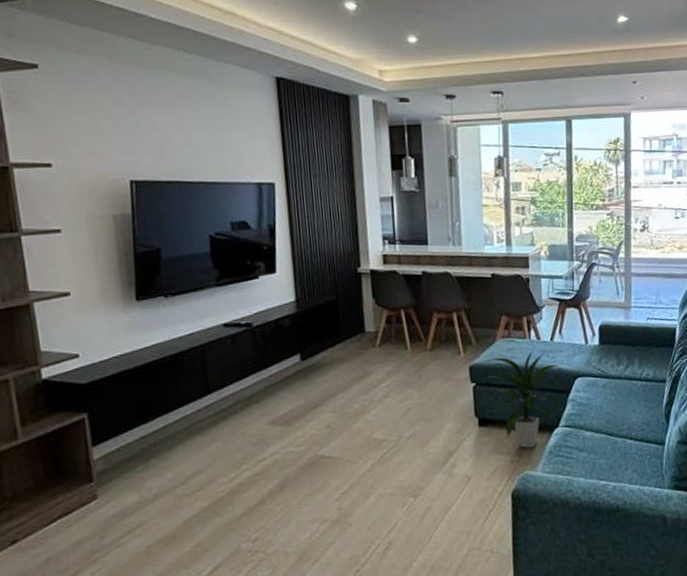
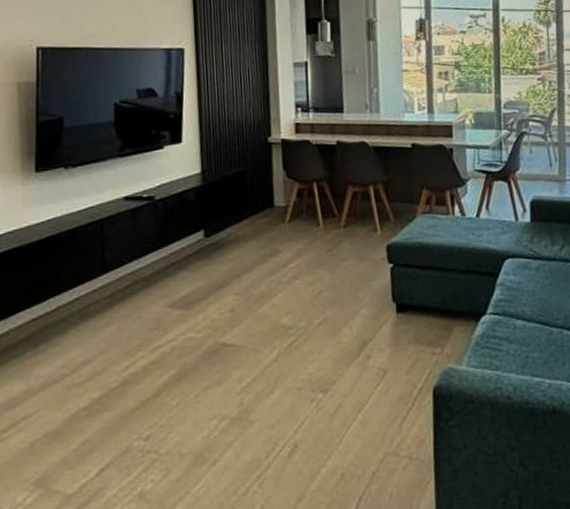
indoor plant: present [489,349,563,449] -> none [408,226,491,339]

